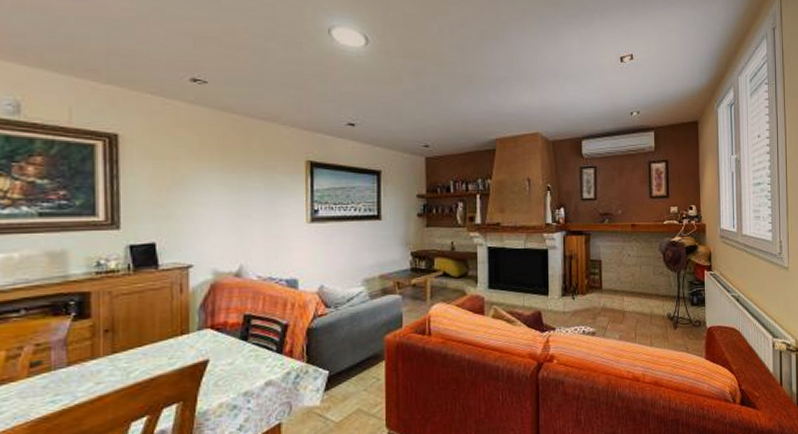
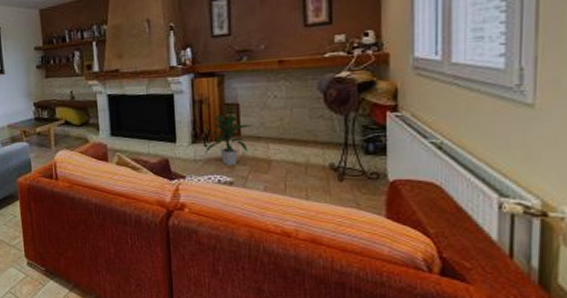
indoor plant: none [573,270,612,317] -> present [206,115,254,165]

